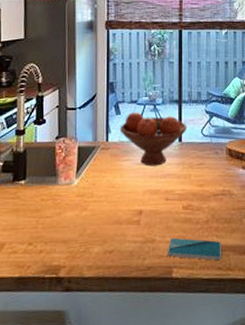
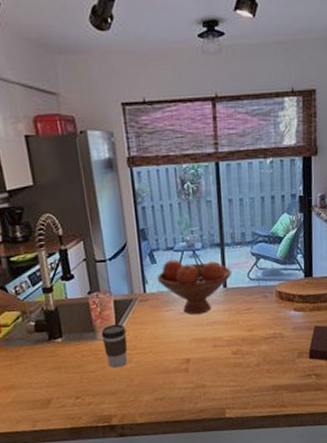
coffee cup: none [62,169,86,215] -> present [101,323,128,368]
smartphone: present [167,237,222,260] -> none [218,381,275,400]

